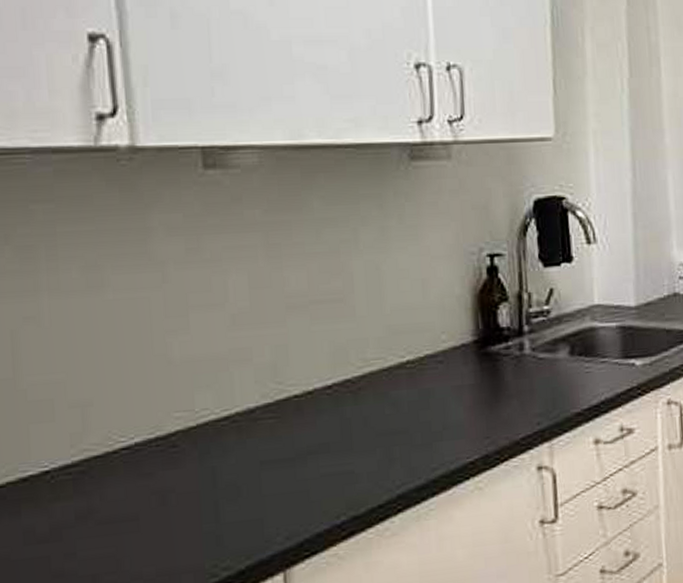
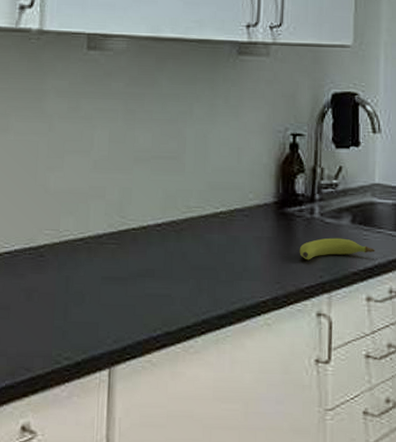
fruit: none [509,374,601,406] -> present [299,238,375,260]

